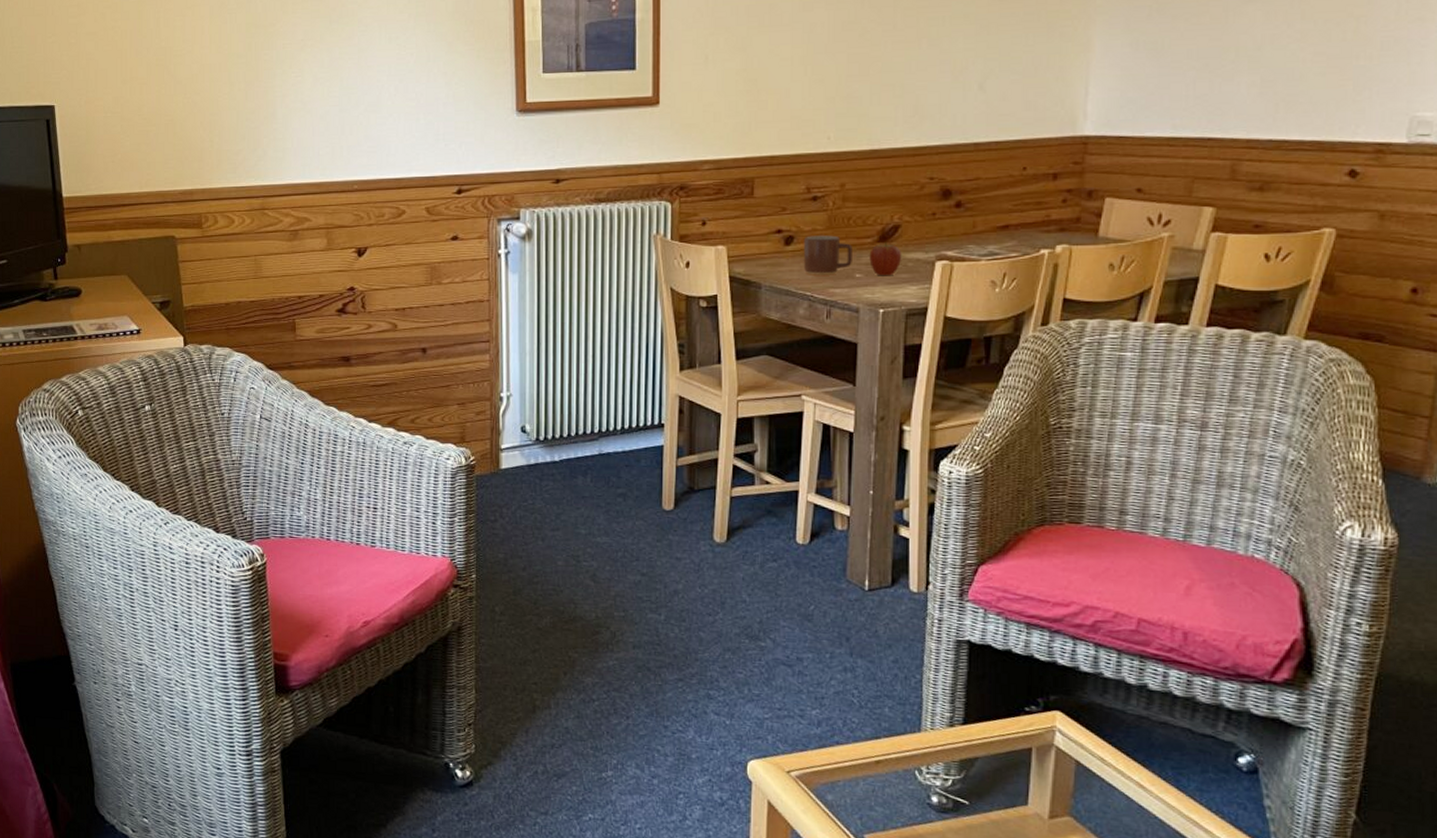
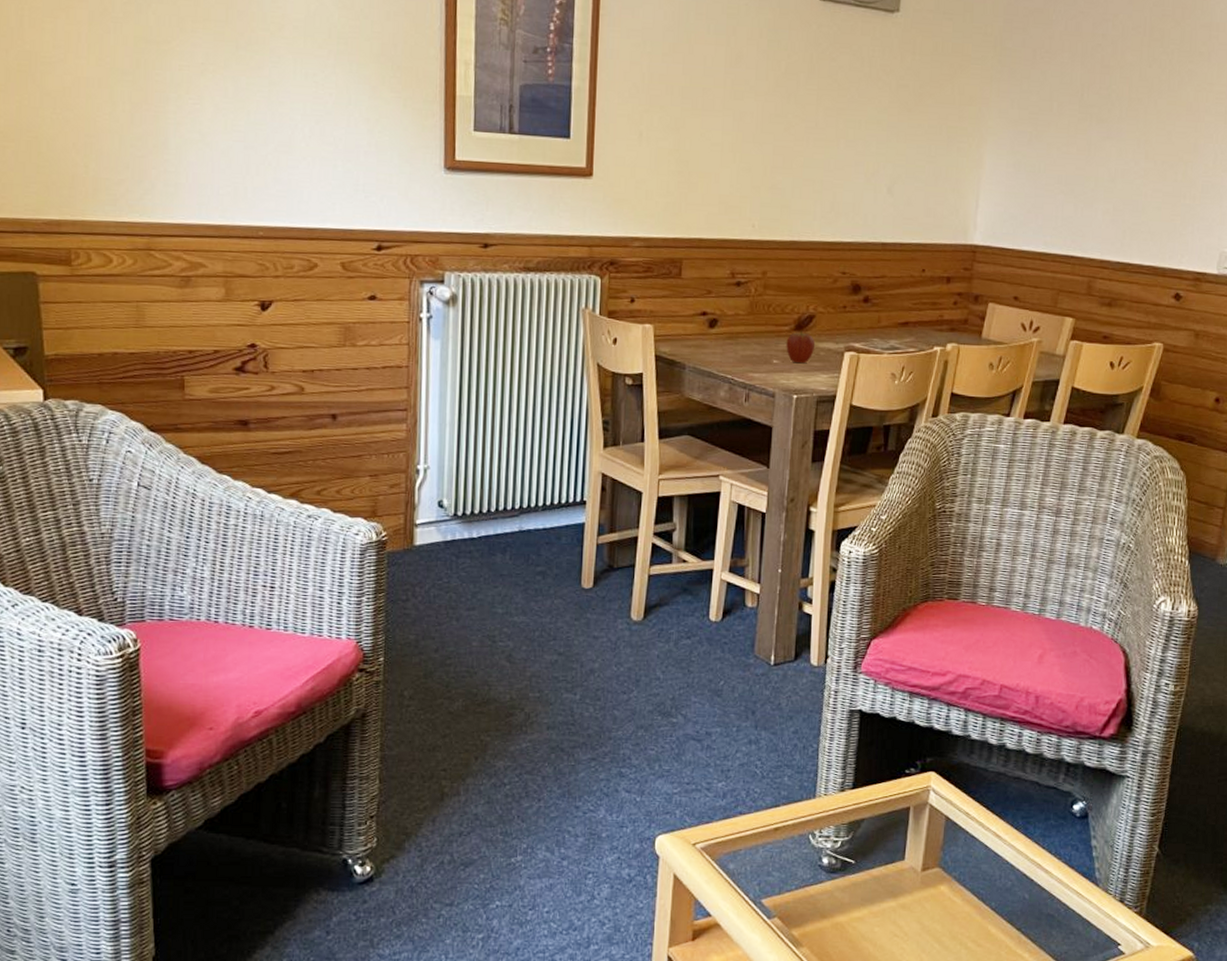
mug: present [803,235,852,276] -> none [725,320,771,360]

